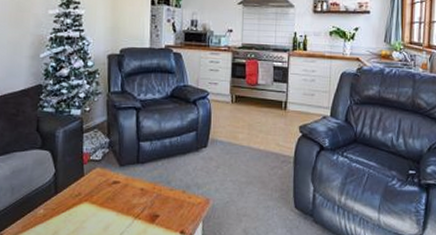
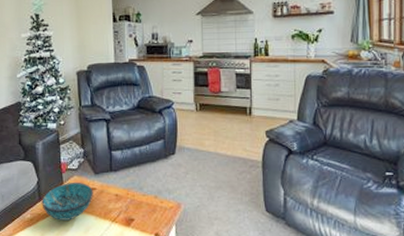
decorative bowl: none [57,174,117,217] -> present [41,182,93,221]

